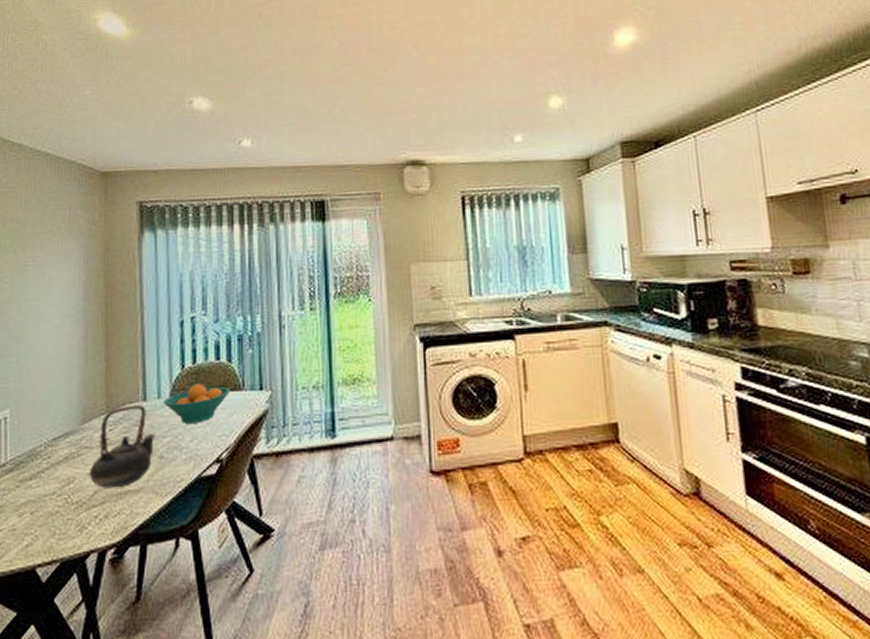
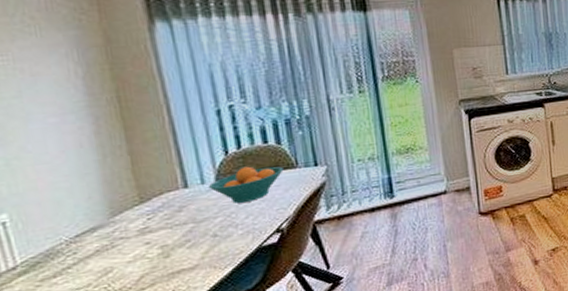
teapot: present [90,404,156,489] -> none [130,191,205,272]

